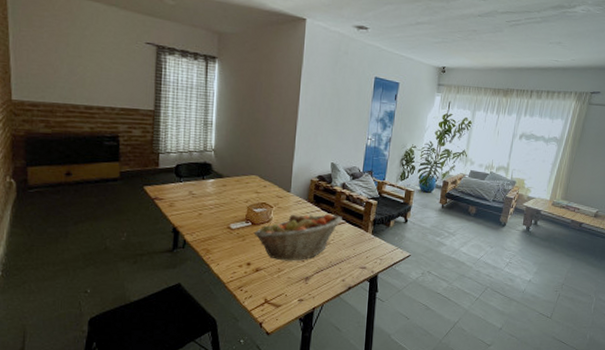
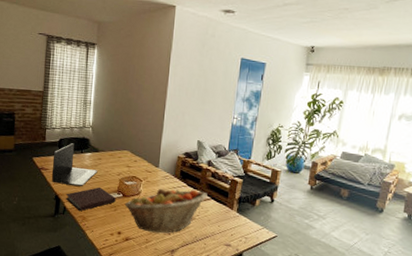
laptop: none [168,169,223,216] -> present [52,143,98,186]
notebook: none [185,216,244,244] -> present [65,187,116,212]

